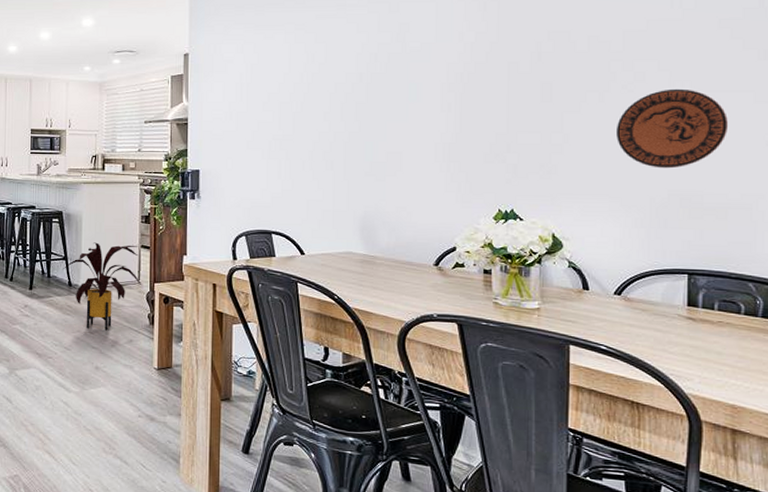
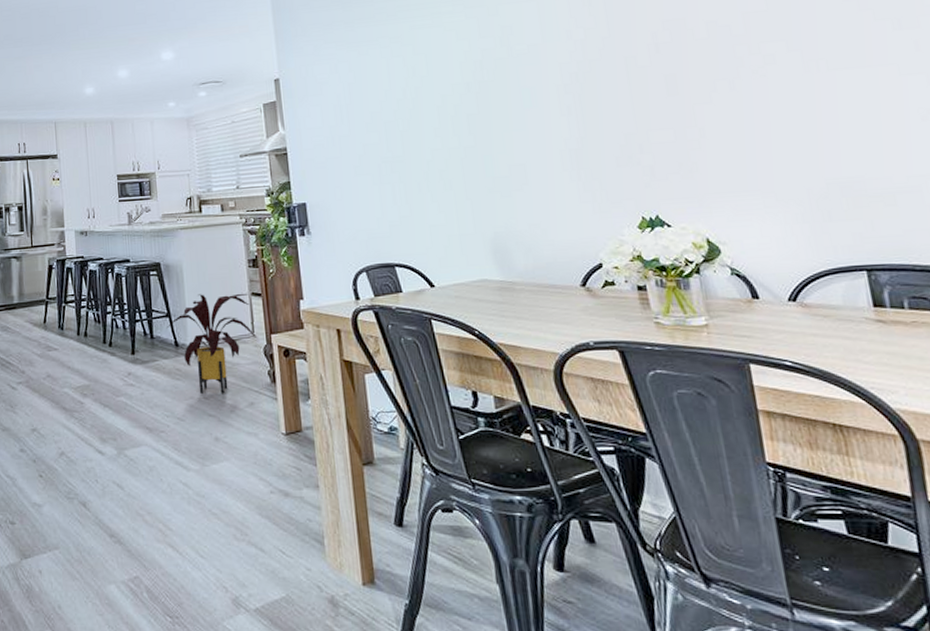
decorative plate: present [617,88,728,169] -> none [754,68,877,156]

